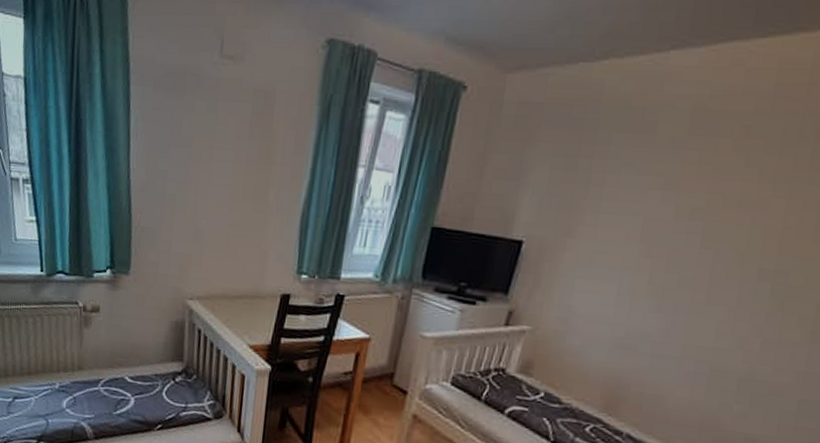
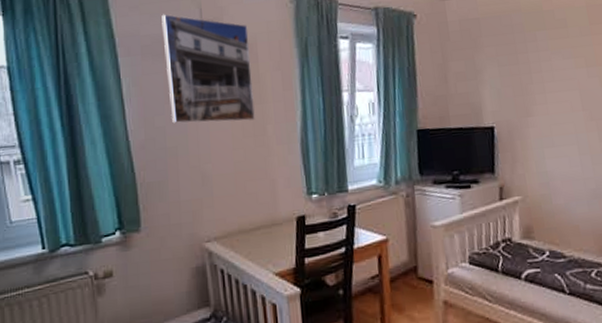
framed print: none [174,41,270,181] -> present [161,14,255,124]

